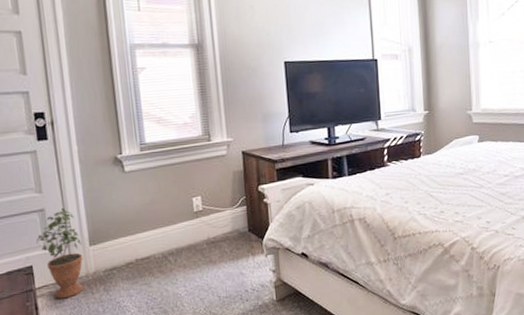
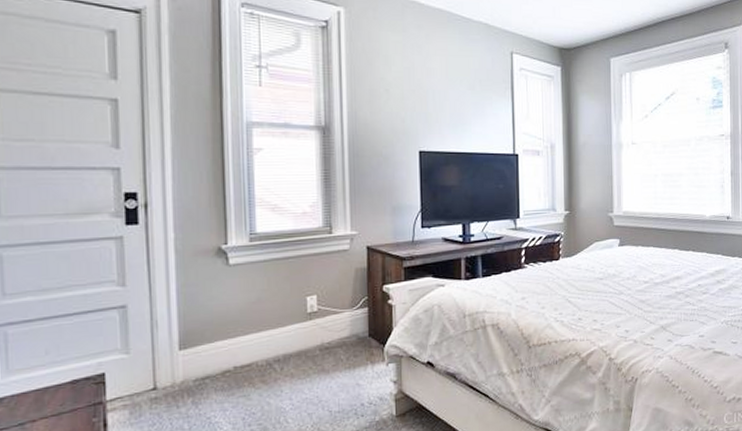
potted plant: present [36,208,84,299] -> none [113,305,170,414]

